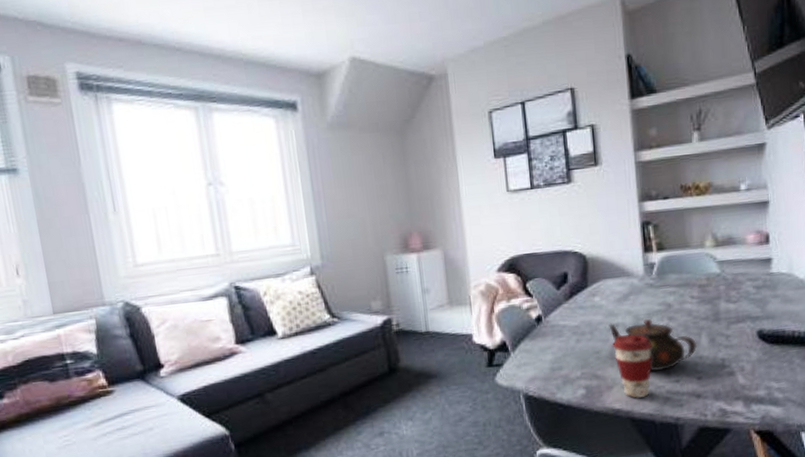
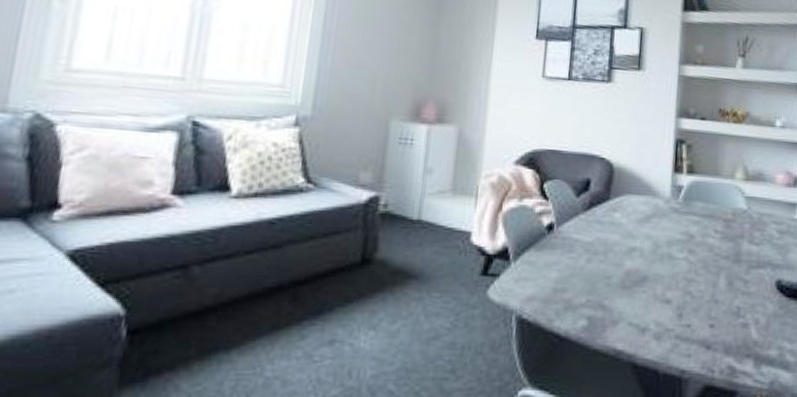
teapot: present [608,318,698,372] -> none [625,245,715,311]
coffee cup: present [612,334,652,398] -> none [625,262,668,340]

